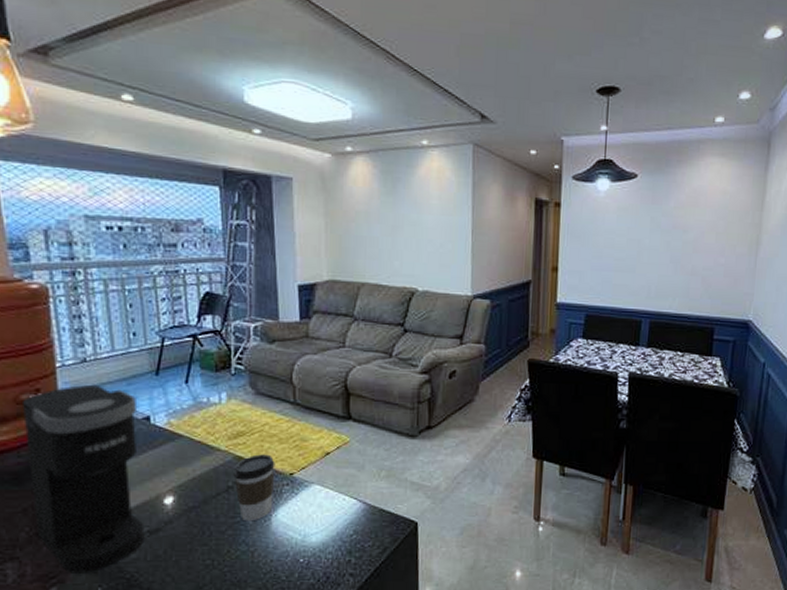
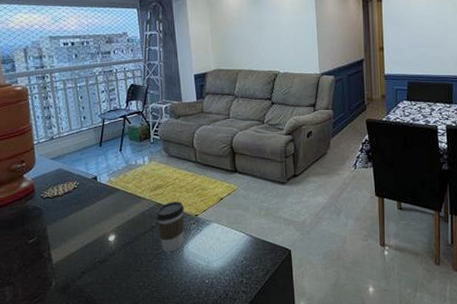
coffee maker: present [21,385,145,574] -> none [12,156,96,294]

